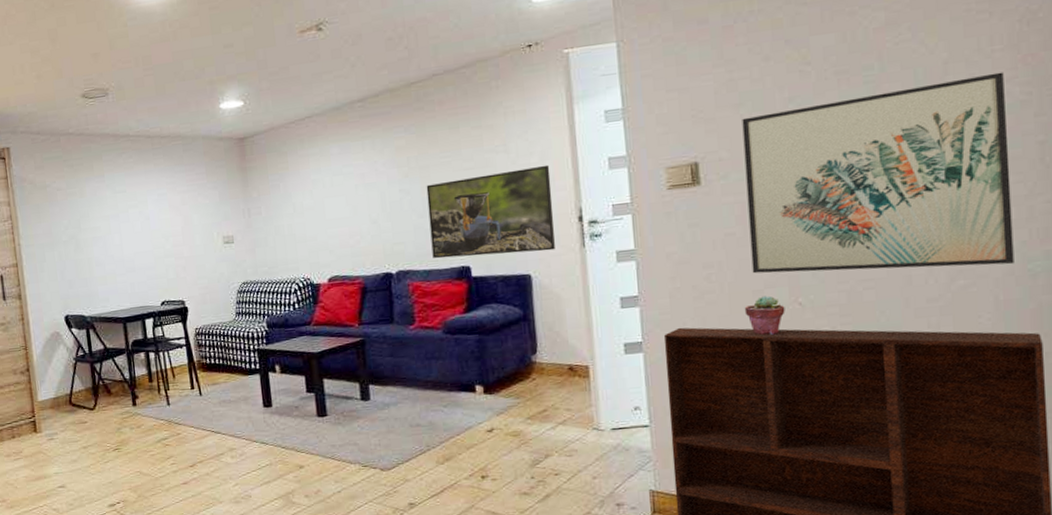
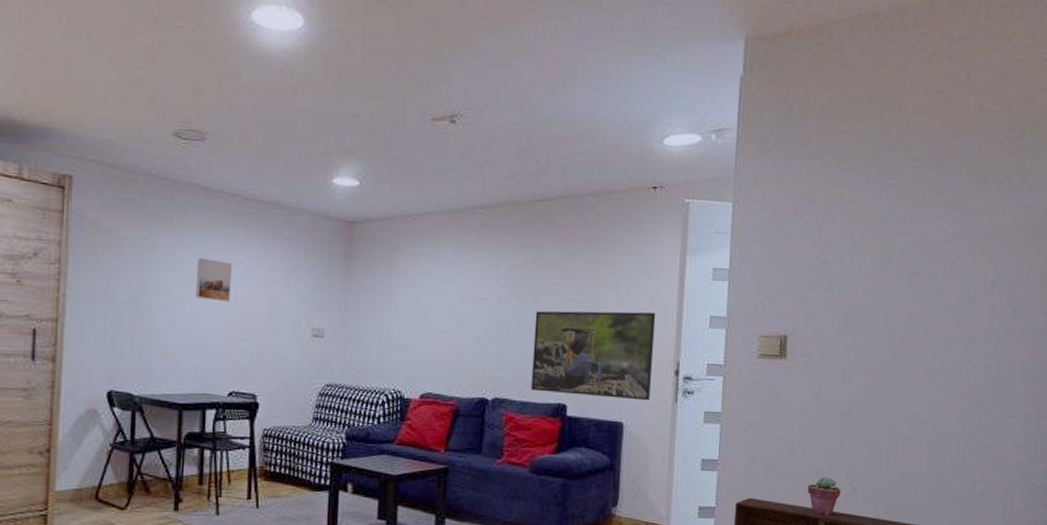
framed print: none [118,193,150,228] -> present [195,258,233,302]
wall art: present [742,72,1014,274] -> none [819,300,1033,477]

